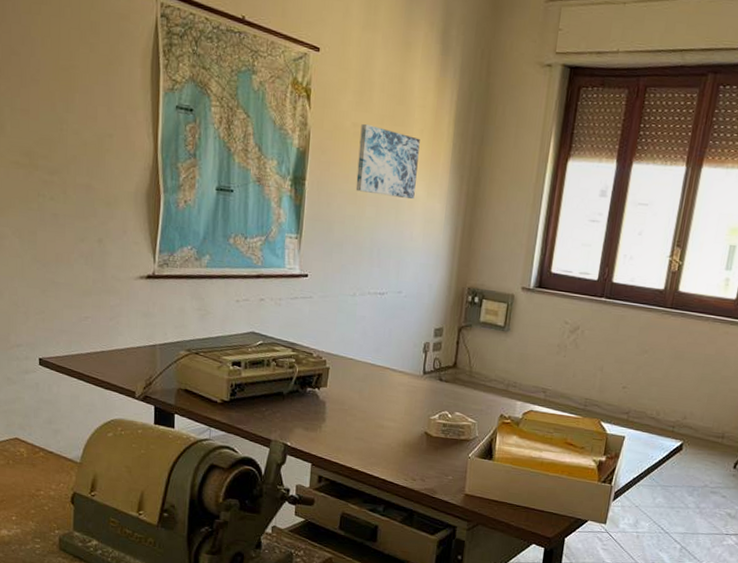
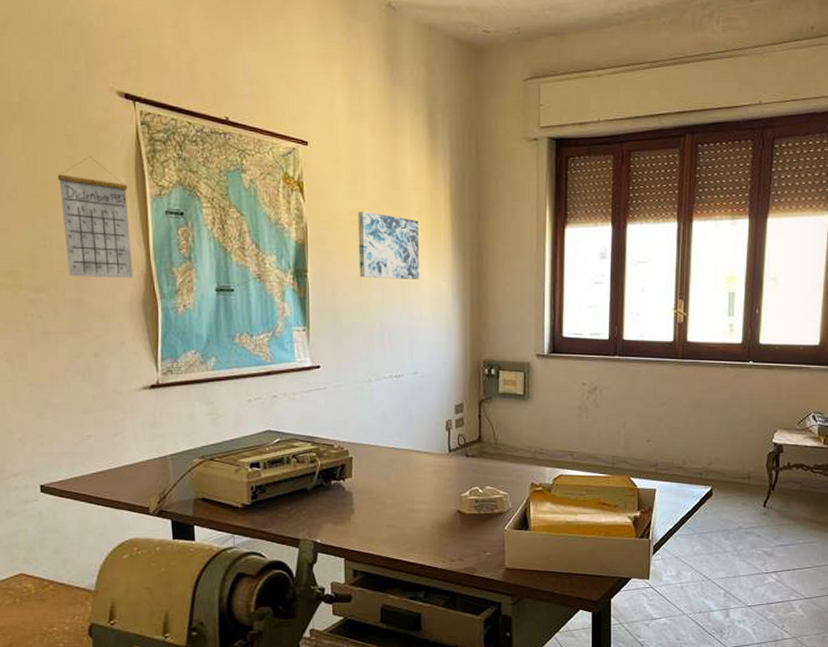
calendar: none [78,44,143,170] -> present [57,156,133,278]

